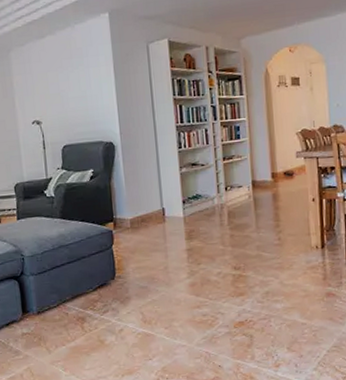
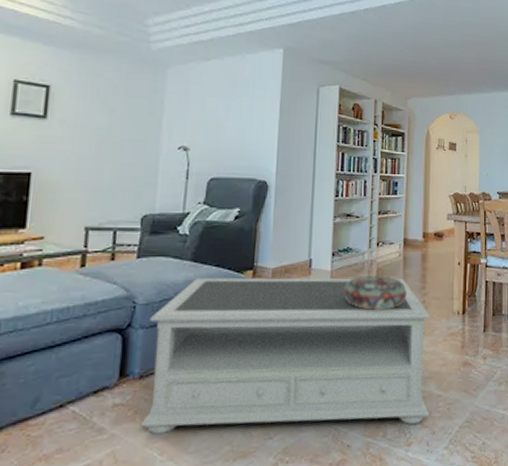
coffee table: none [36,218,295,356] -> present [141,277,430,435]
decorative bowl: none [199,217,261,250] -> present [344,276,407,310]

